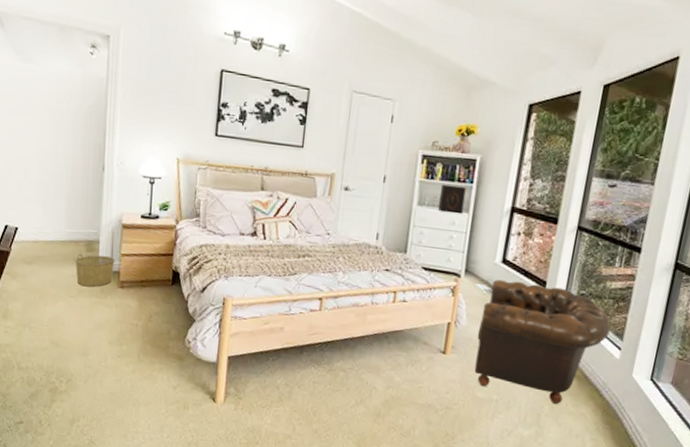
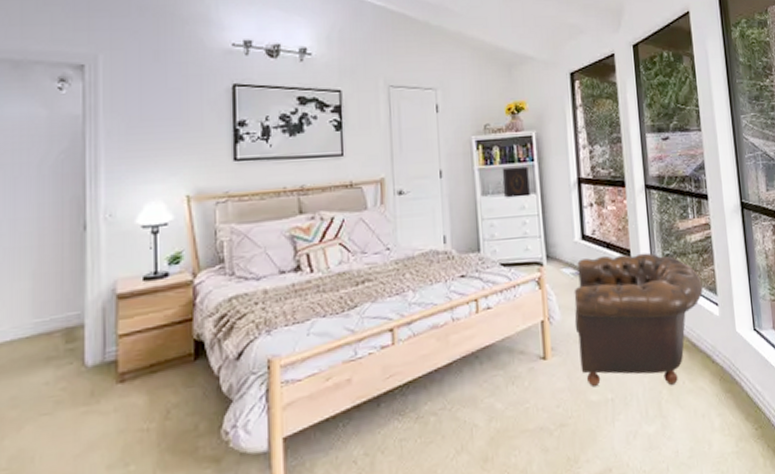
basket: present [75,254,115,287] -> none [48,343,110,395]

